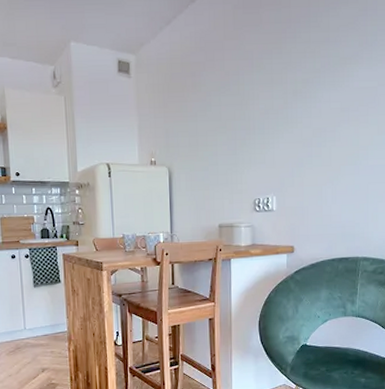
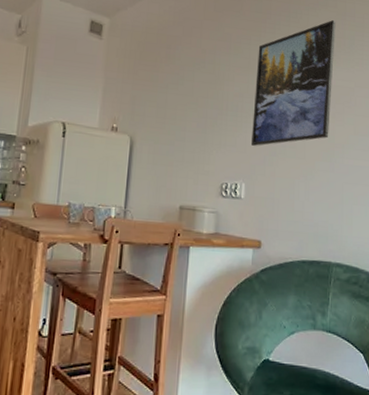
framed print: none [279,18,357,161] -> present [252,20,336,147]

